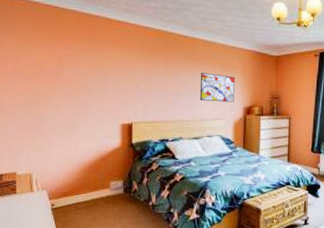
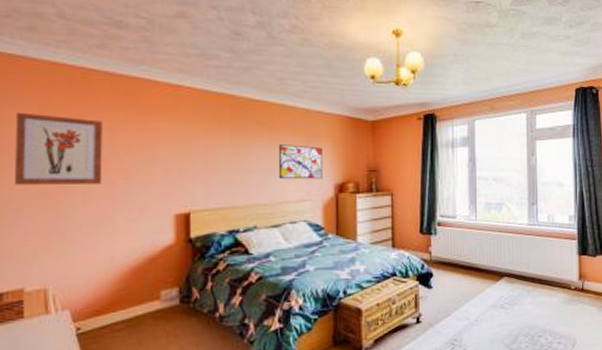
wall art: none [9,40,70,98] -> present [14,112,103,185]

